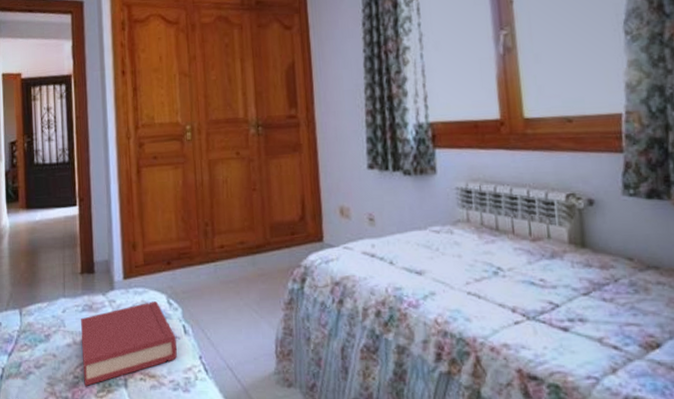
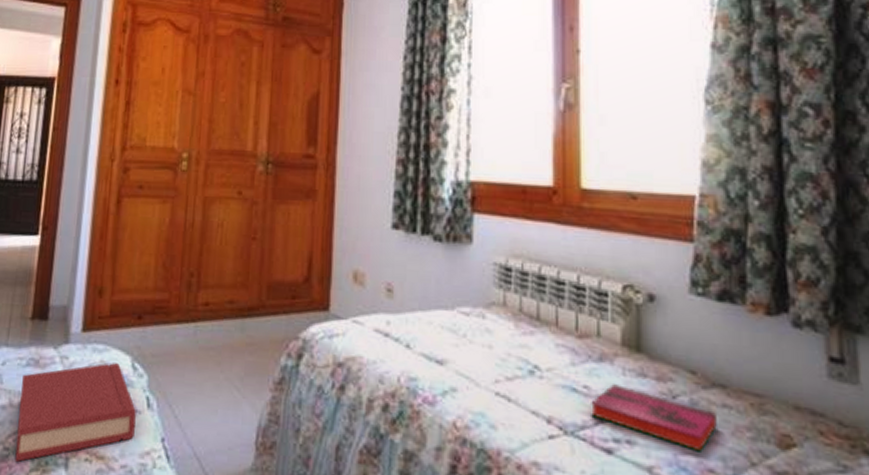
hardback book: none [547,275,653,322] -> present [591,384,717,452]

